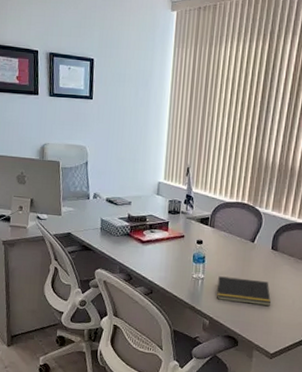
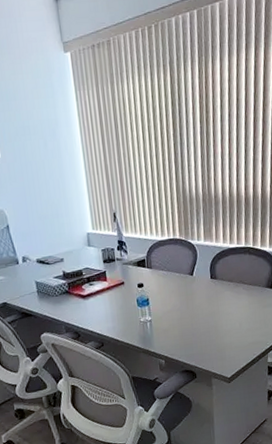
notepad: present [217,276,271,306] -> none [164,310,219,338]

